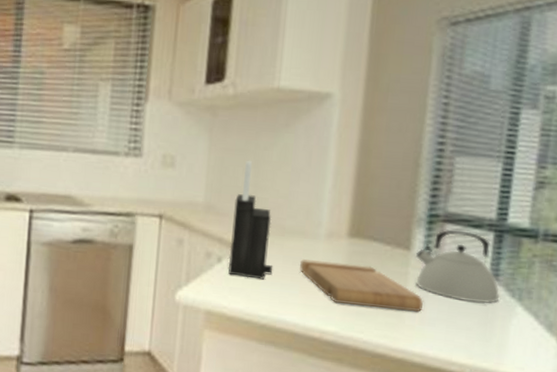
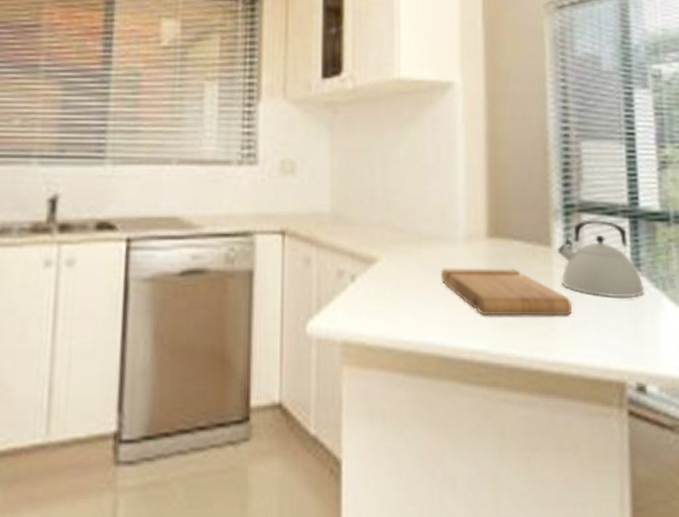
knife block: present [228,160,273,280] -> none [363,159,413,297]

